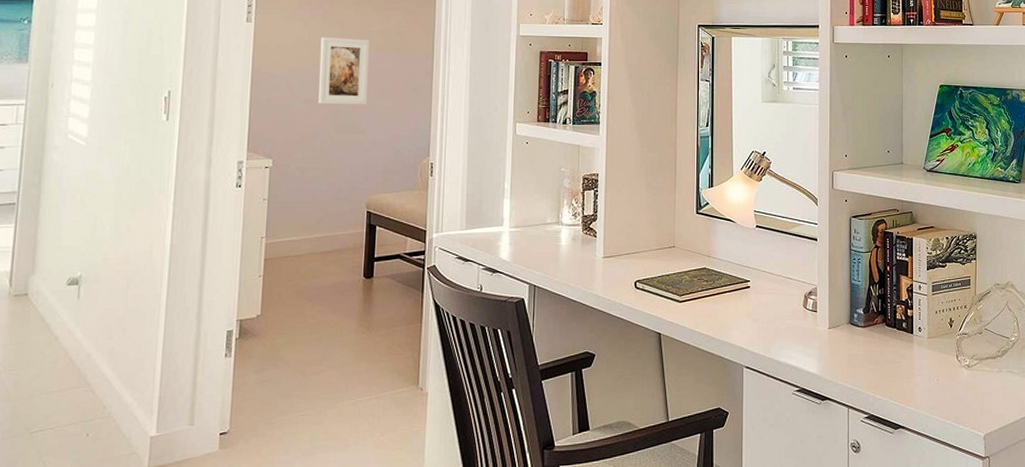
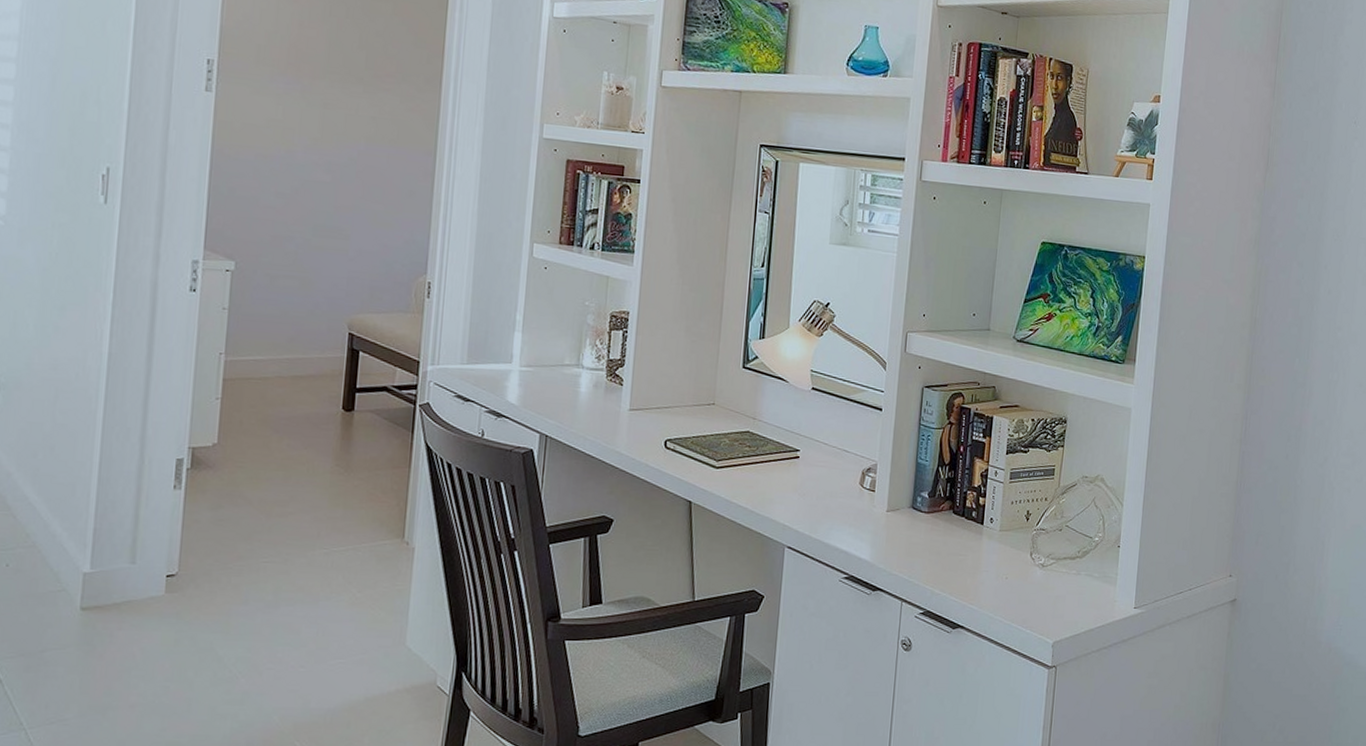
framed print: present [318,37,369,105] -> none [293,118,358,206]

